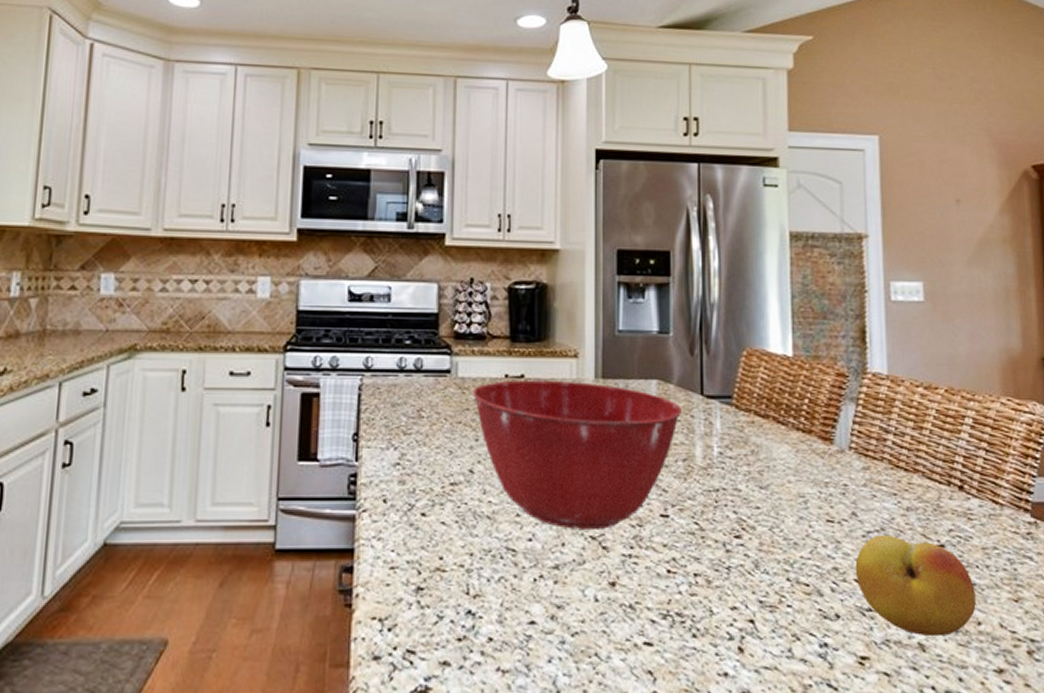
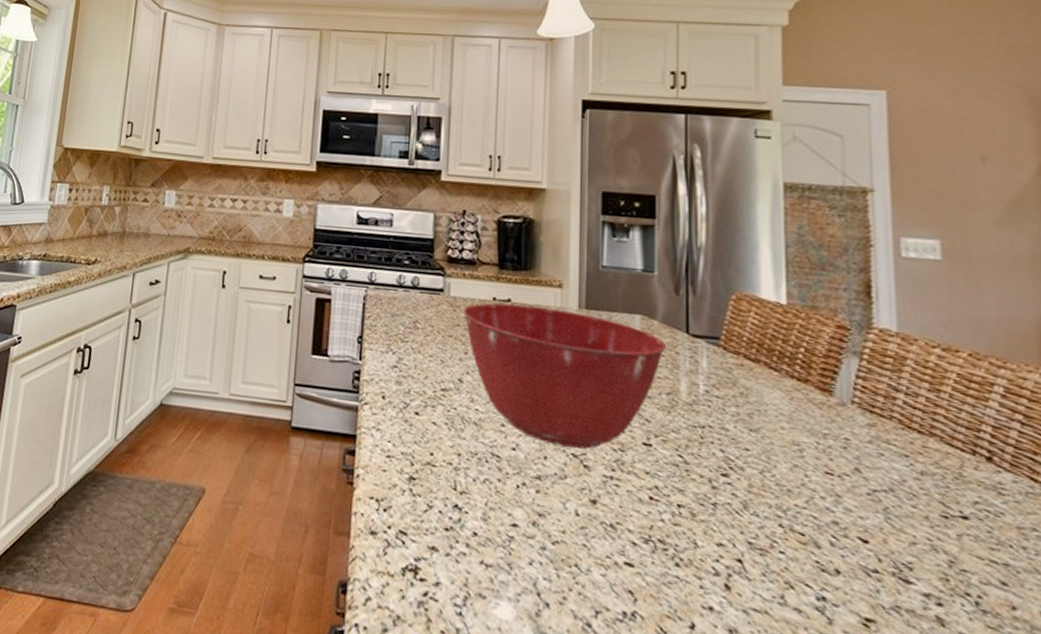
fruit: present [855,534,976,637] -> none [858,495,1010,615]

